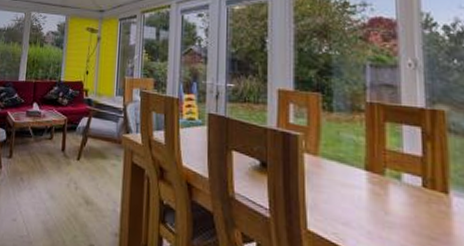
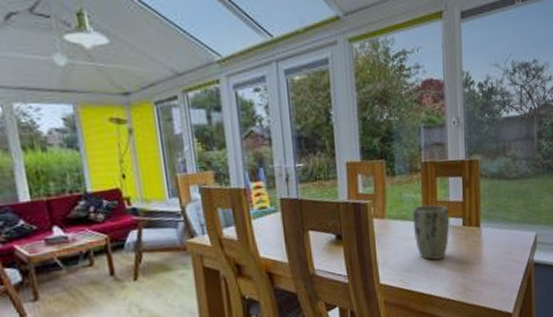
plant pot: none [352,150,402,222] -> present [412,204,449,260]

